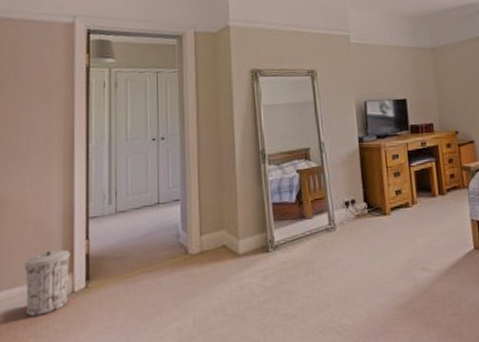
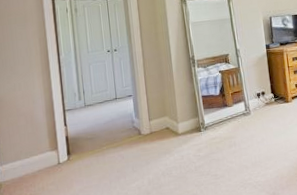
trash can: present [25,249,71,317] -> none [22,133,56,181]

